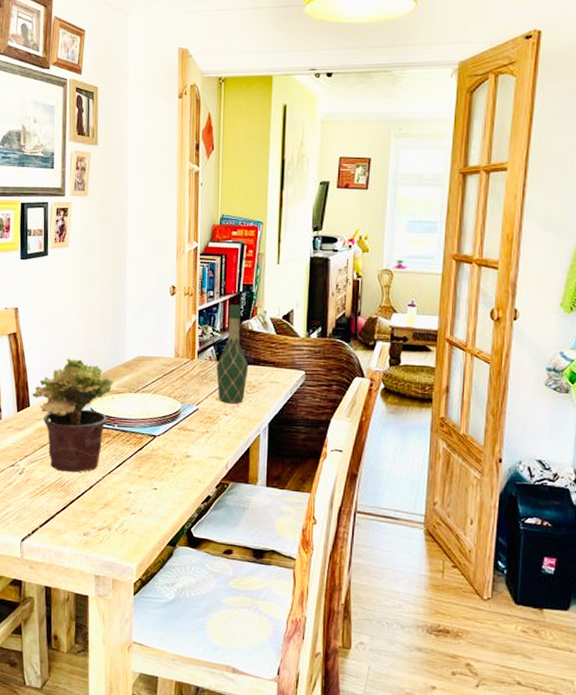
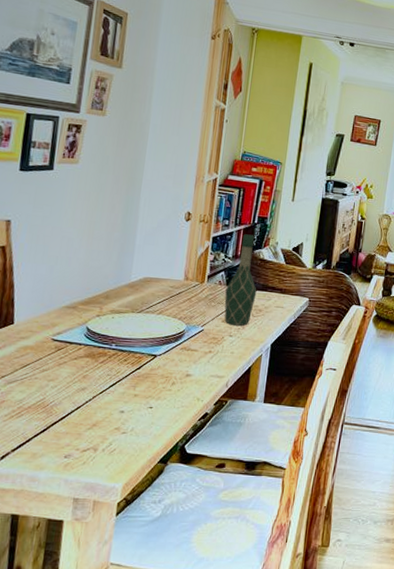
potted plant: present [32,358,114,473] -> none [18,276,116,393]

